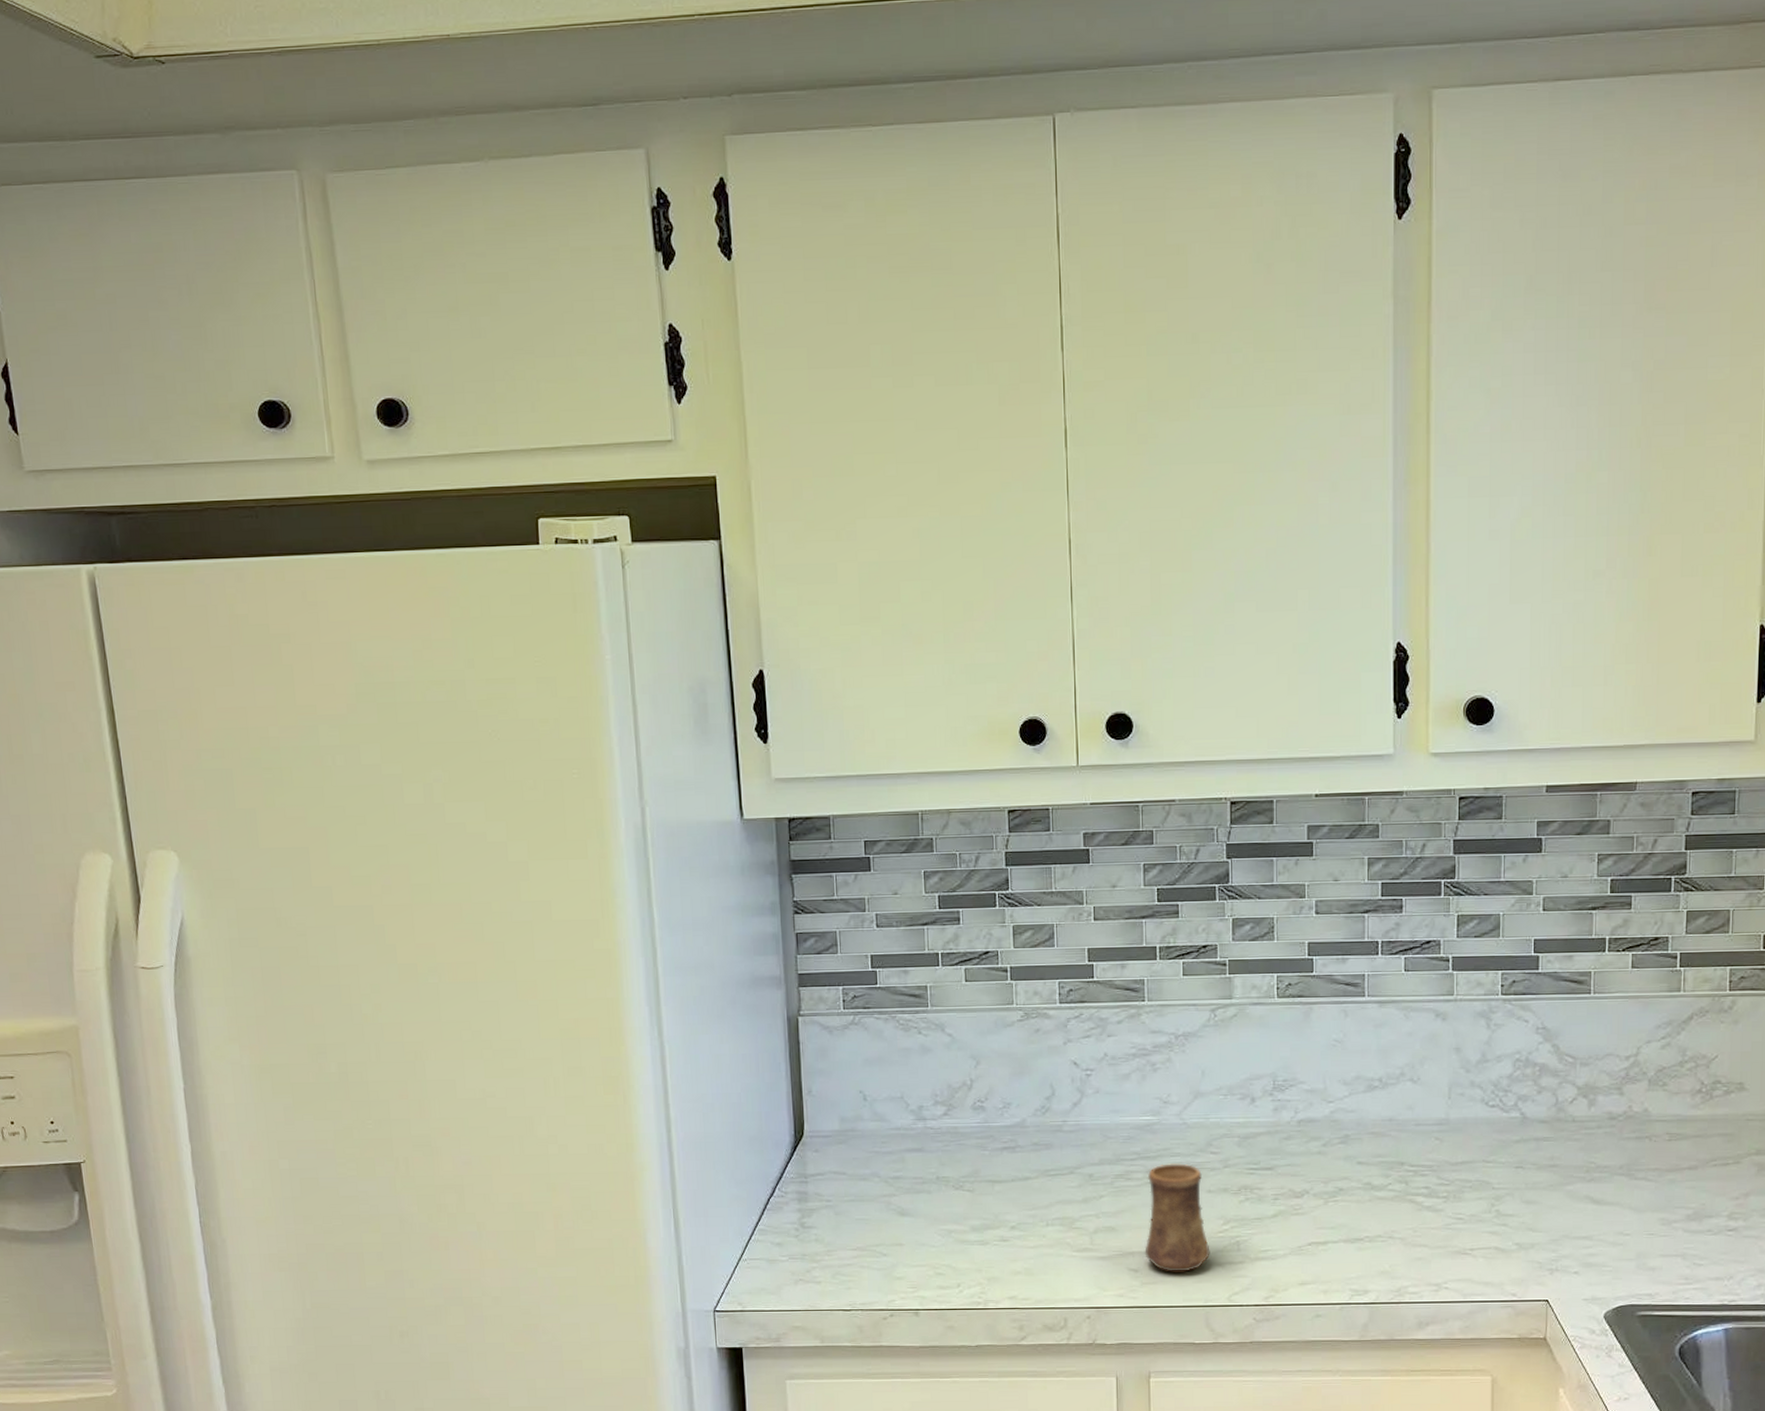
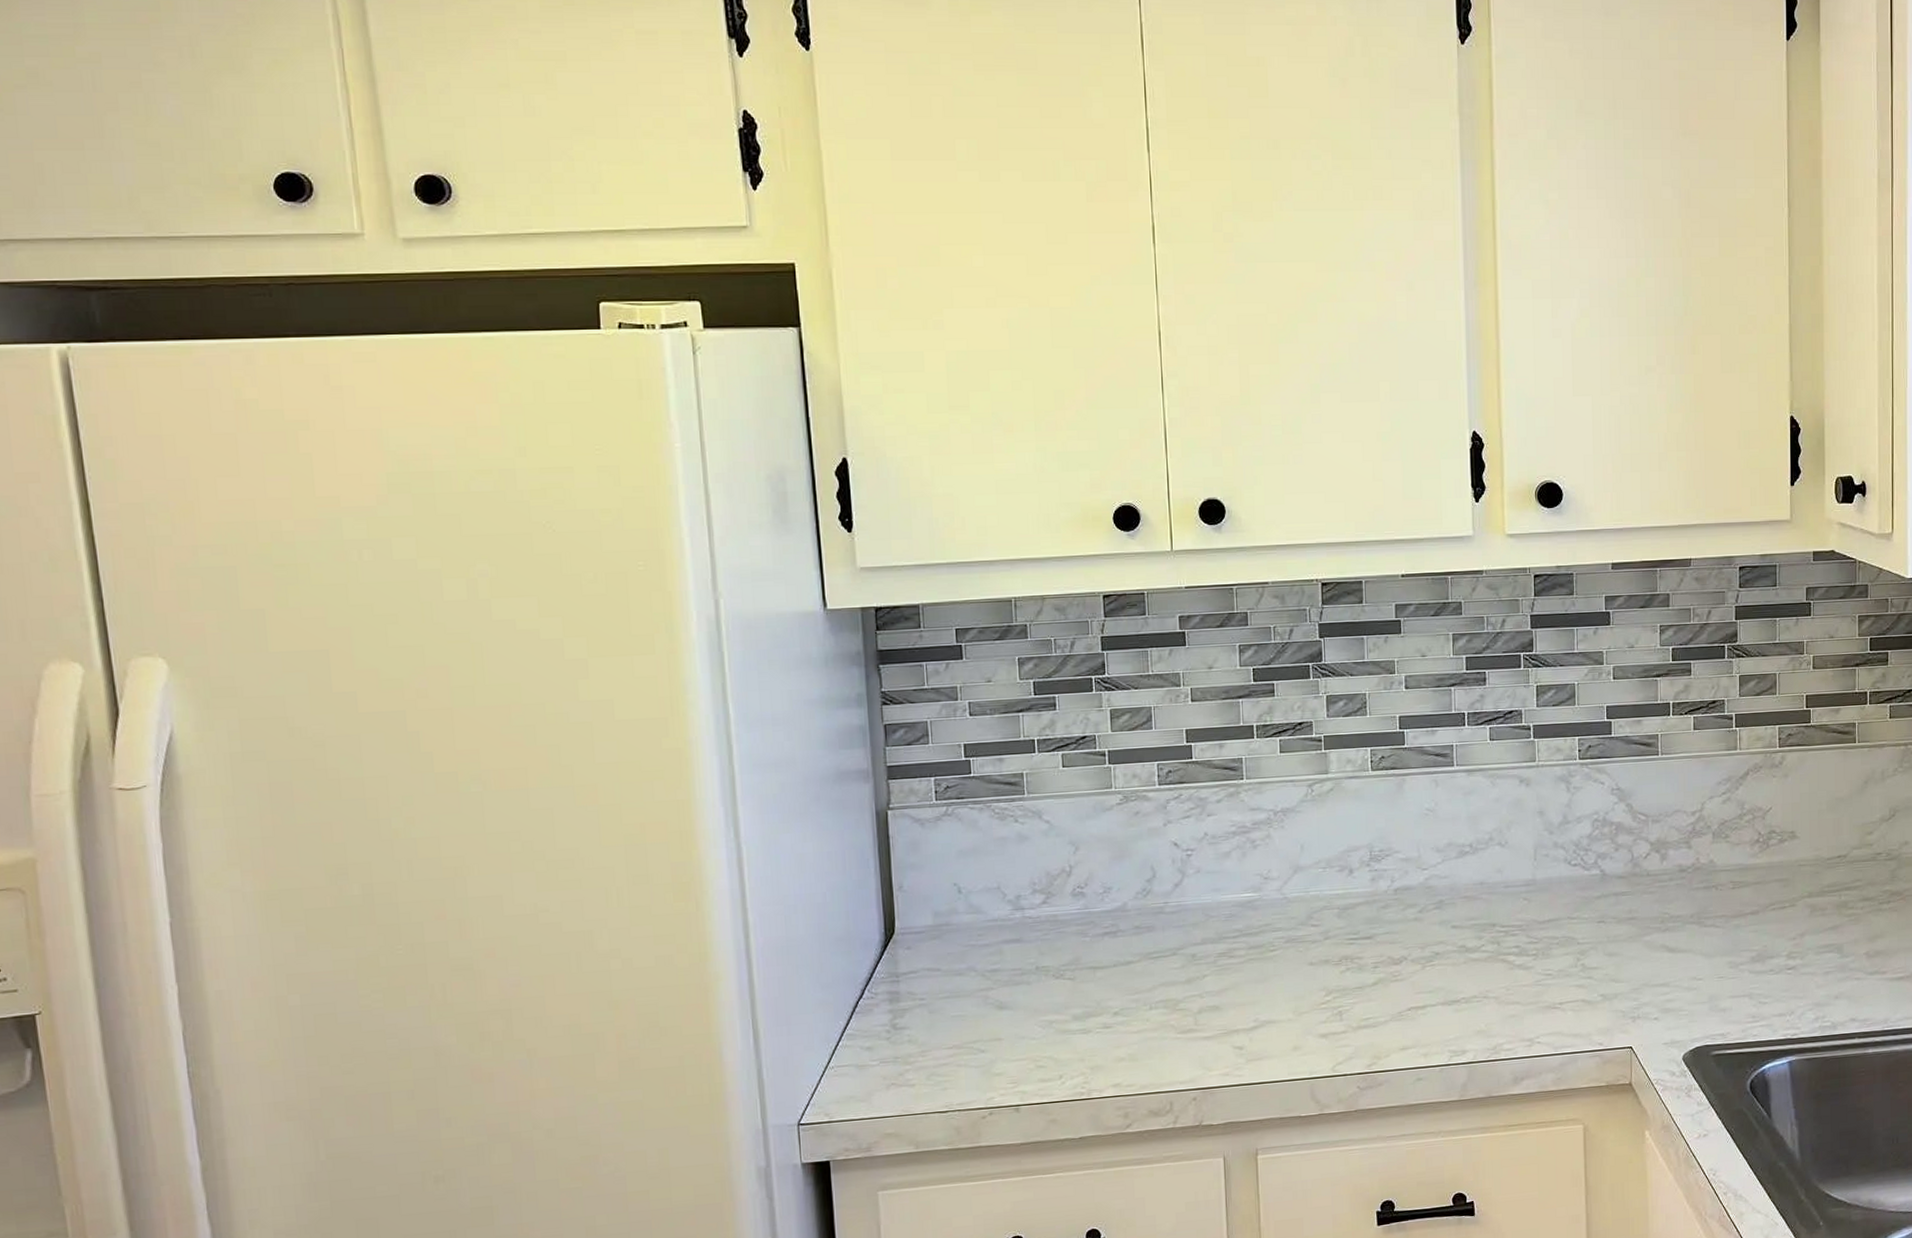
cup: present [1144,1163,1210,1272] -> none [1249,938,1314,1047]

